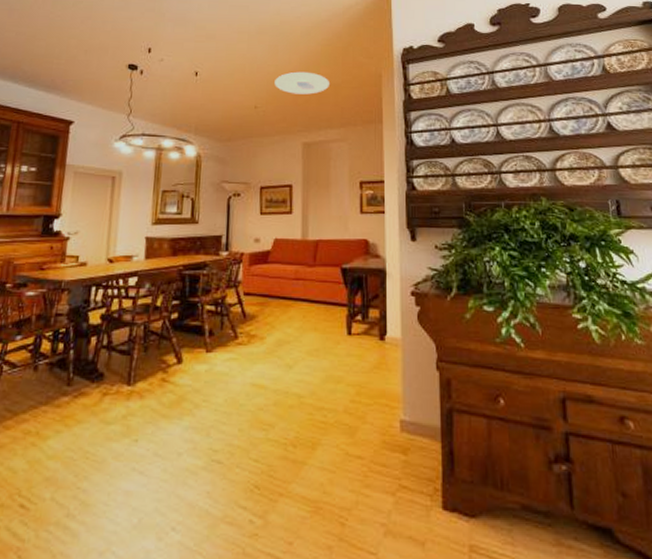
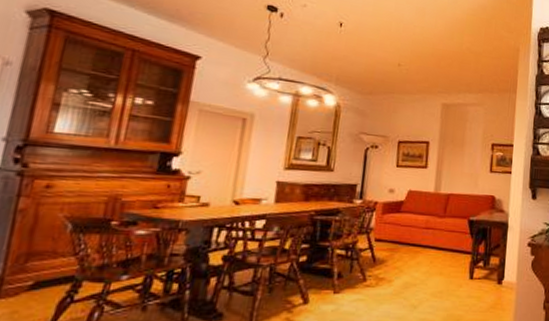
ceiling light: present [274,71,329,95] -> none [419,36,472,59]

